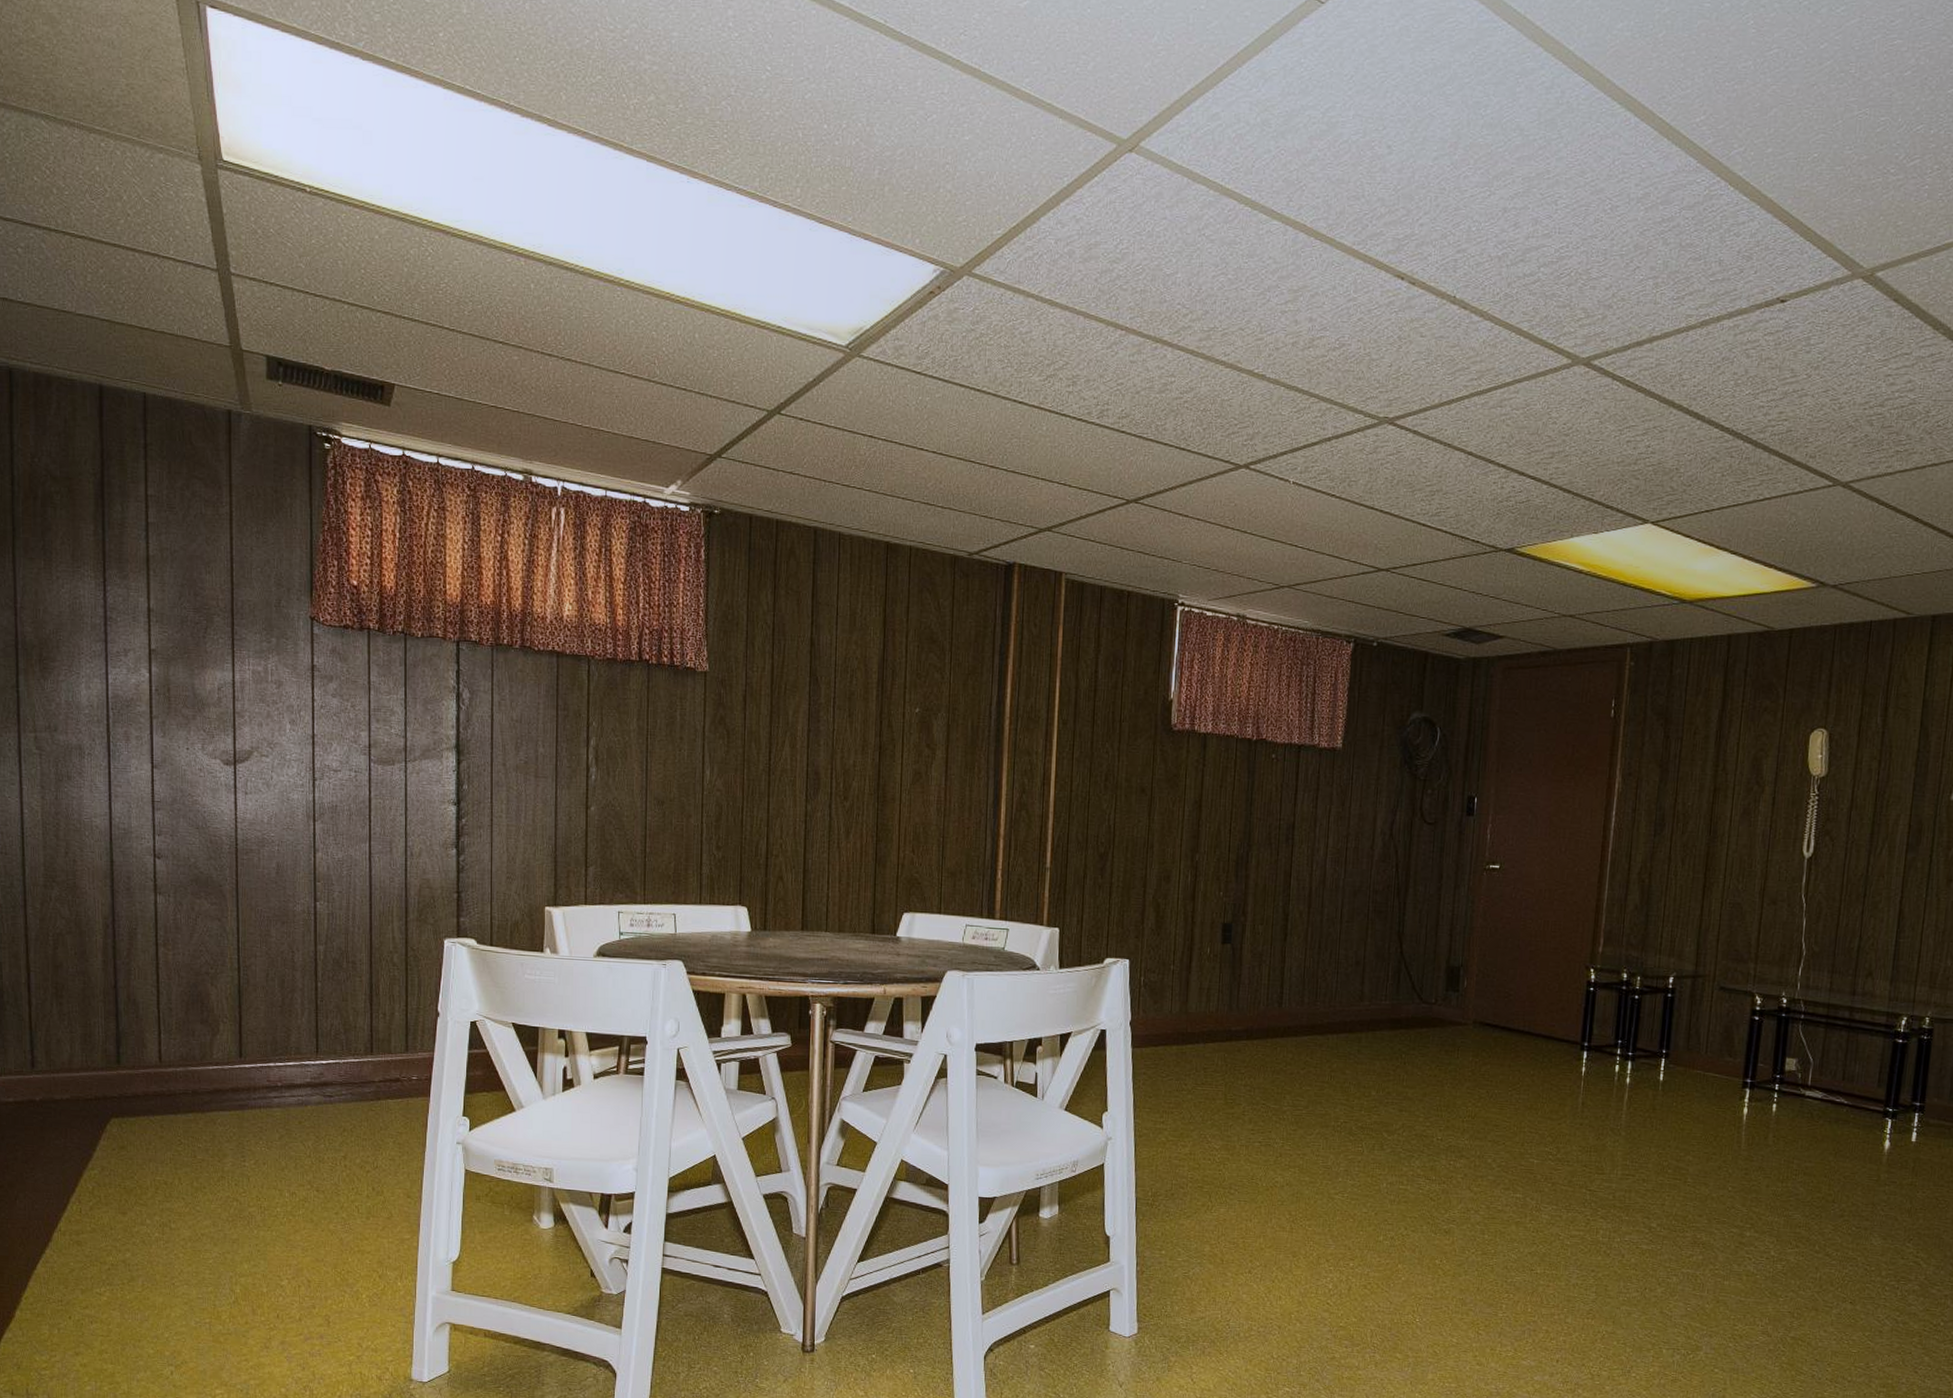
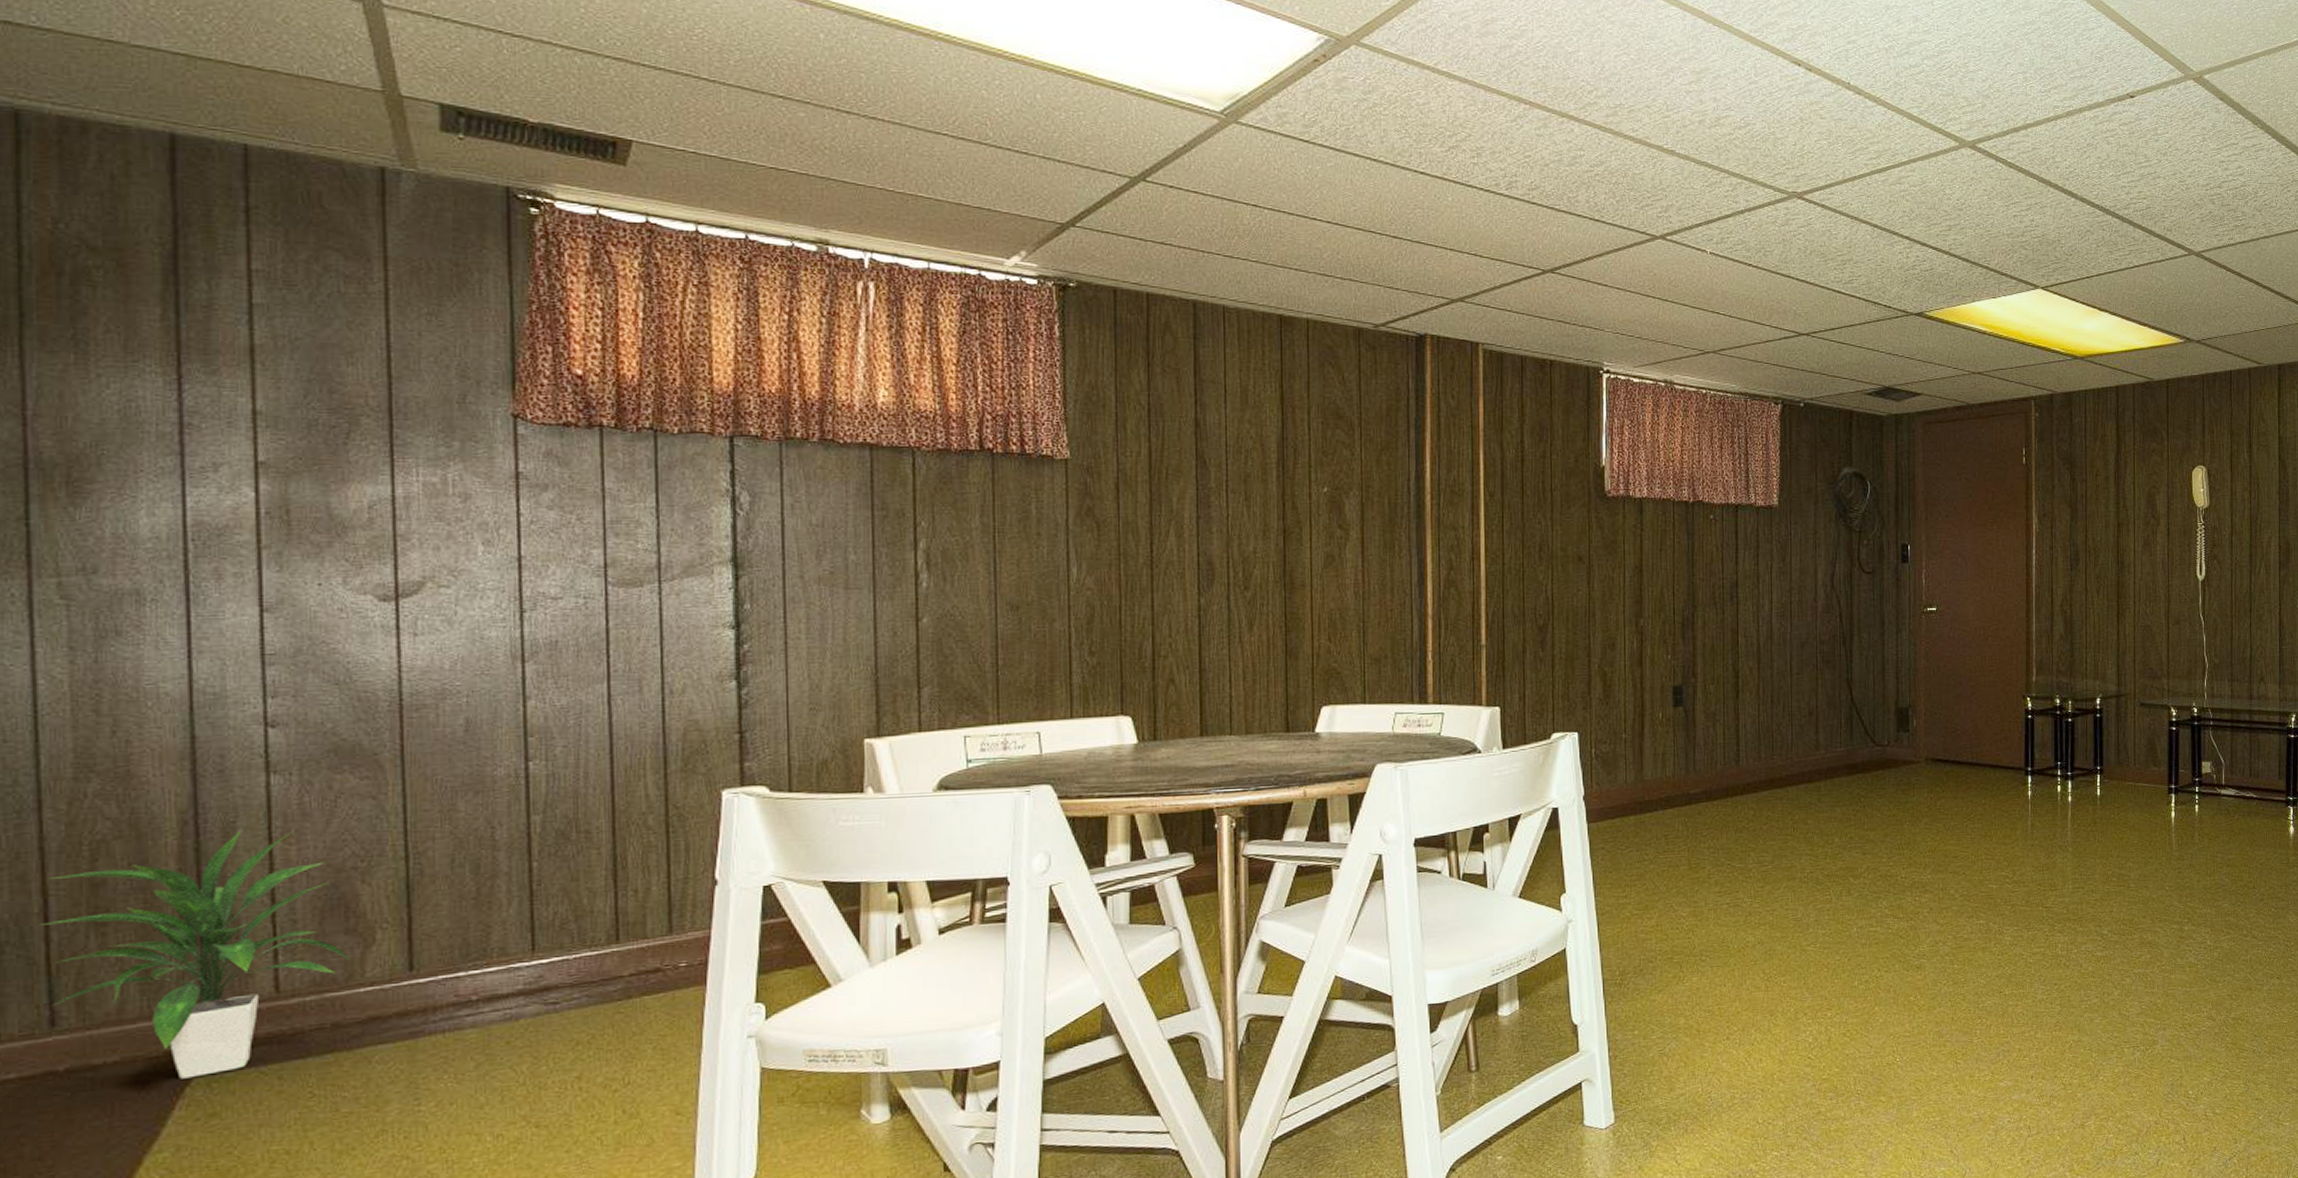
indoor plant: none [25,935,205,1118] -> present [39,829,352,1079]

